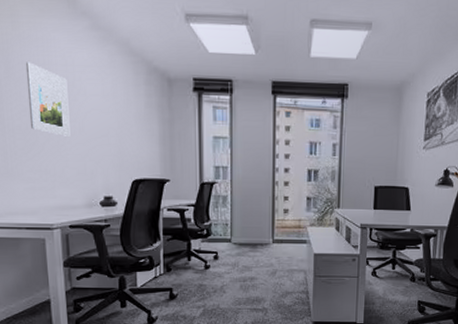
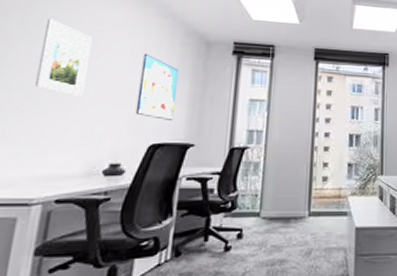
wall art: none [114,93,148,158] -> present [135,53,178,120]

